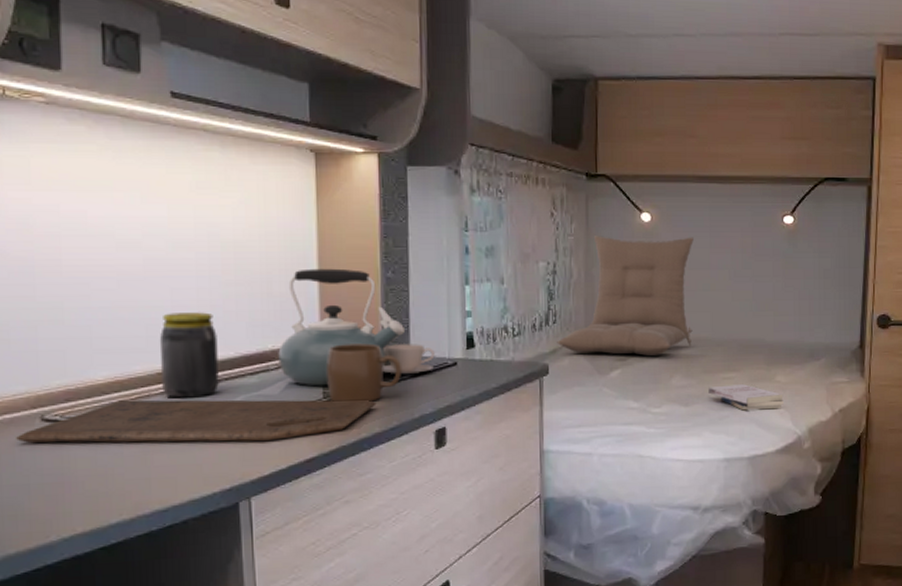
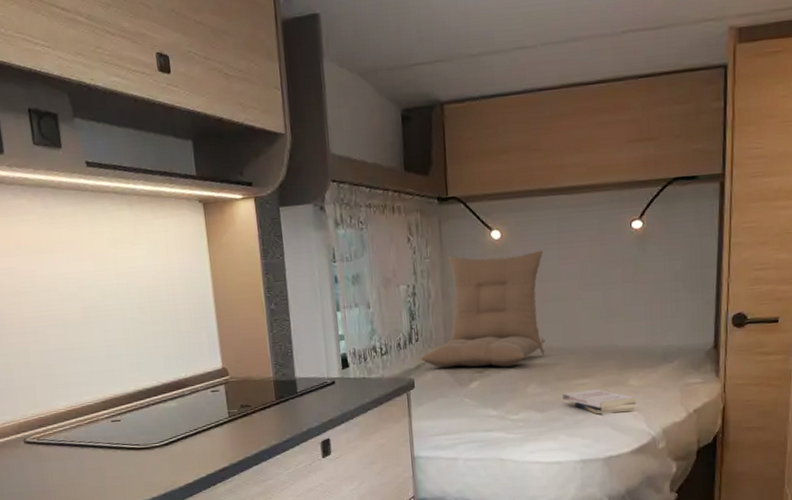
cutting board: present [16,399,377,443] -> none [9,417,271,461]
jar: present [159,312,219,398] -> none [100,349,148,422]
kettle: present [278,268,406,386] -> none [190,304,290,407]
mug: present [326,343,401,402] -> none [228,368,290,420]
teacup: present [382,343,435,375] -> none [273,366,316,395]

